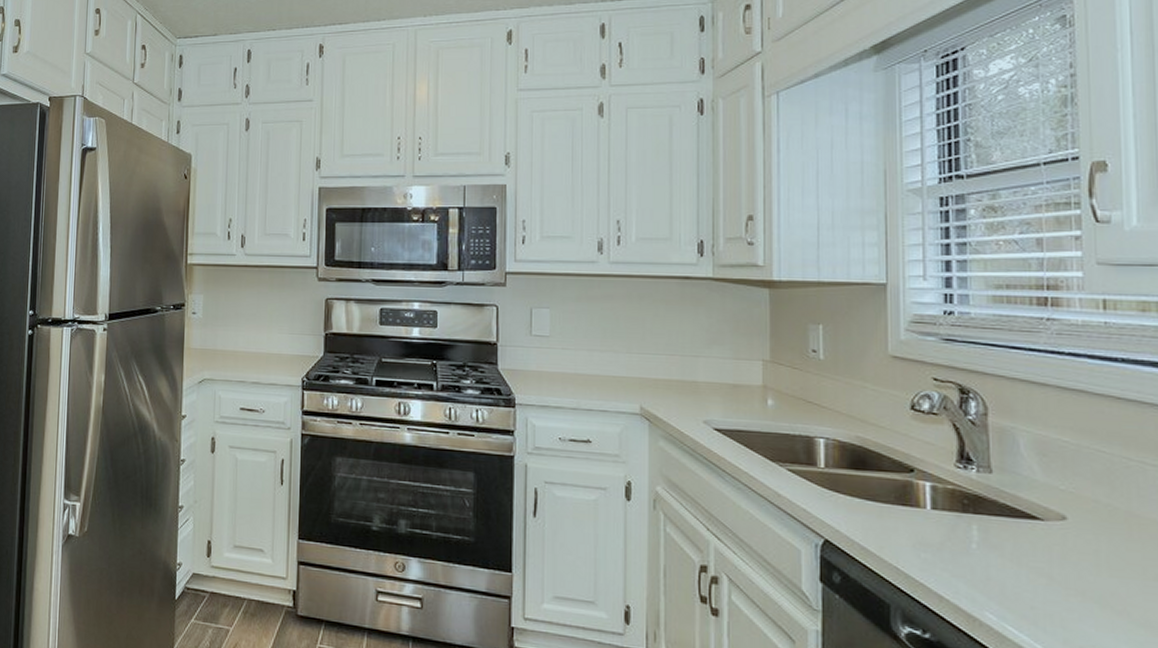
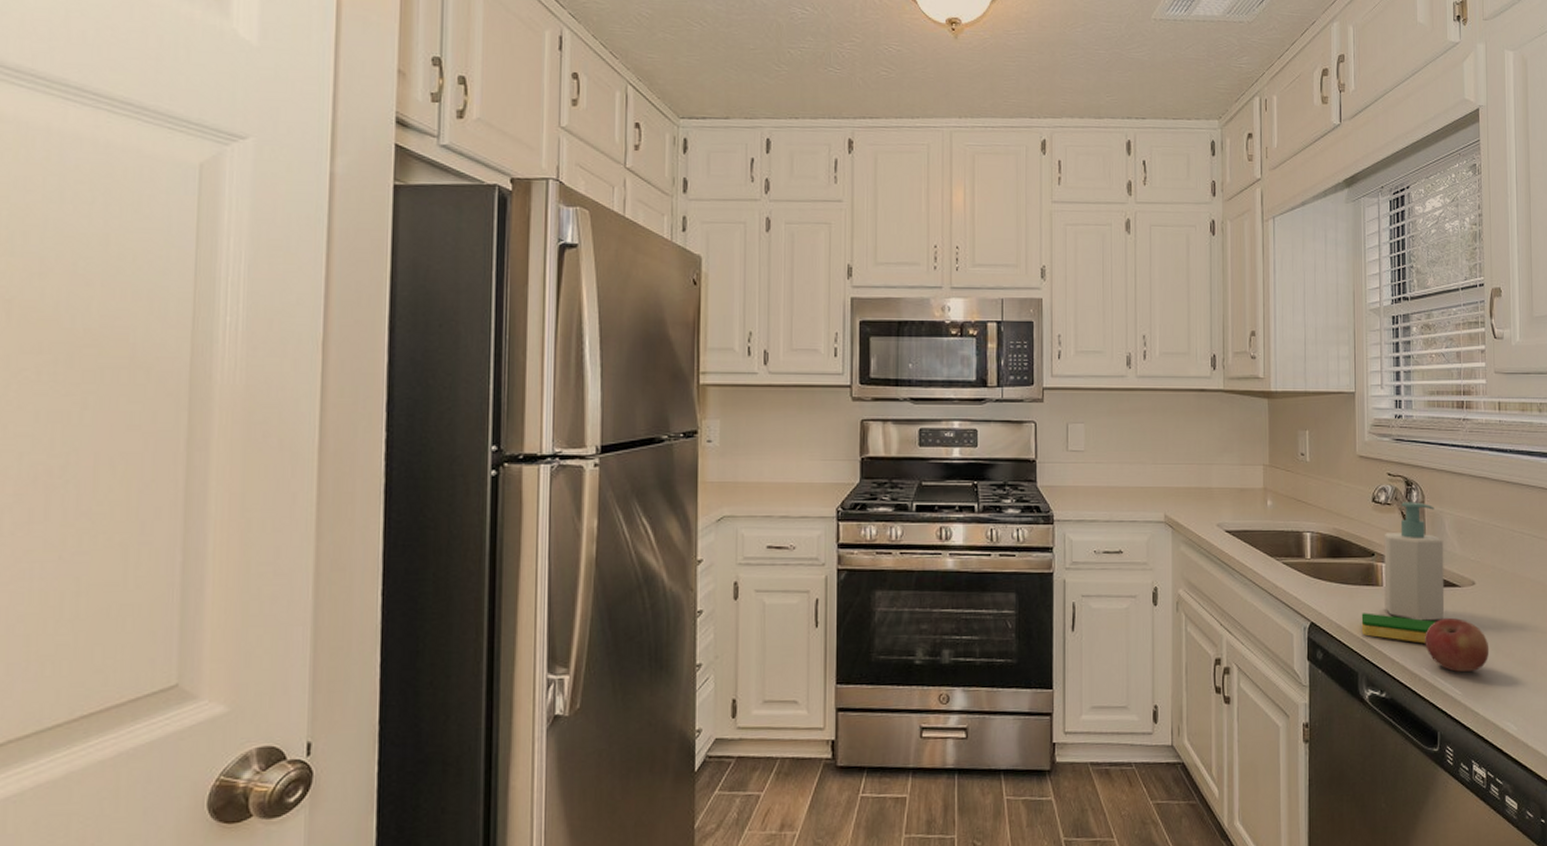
dish sponge: none [895,536,1006,583] -> present [1361,613,1436,644]
soap bottle: none [927,412,1019,558] -> present [1384,502,1445,621]
apple: none [988,555,1090,626] -> present [1425,617,1490,672]

